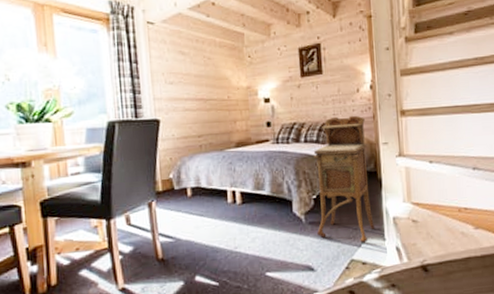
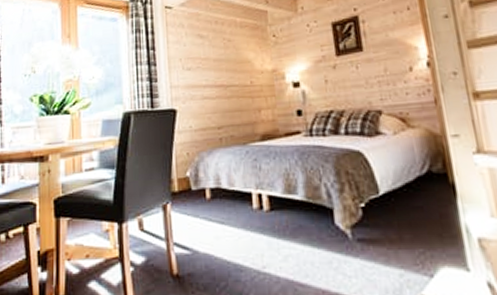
nightstand: present [313,115,375,243] -> none [357,99,453,273]

